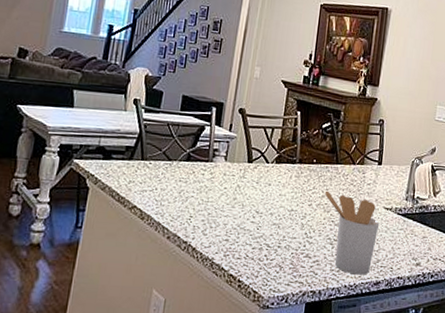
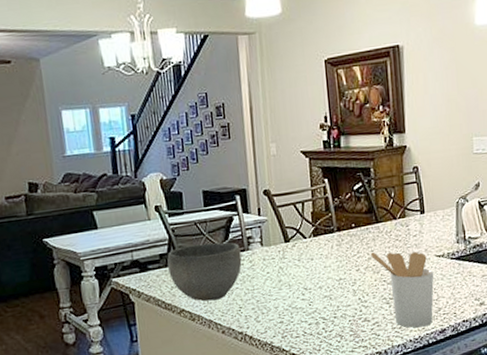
bowl: none [130,143,205,204] -> present [167,242,242,302]

